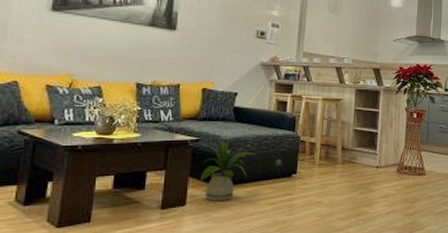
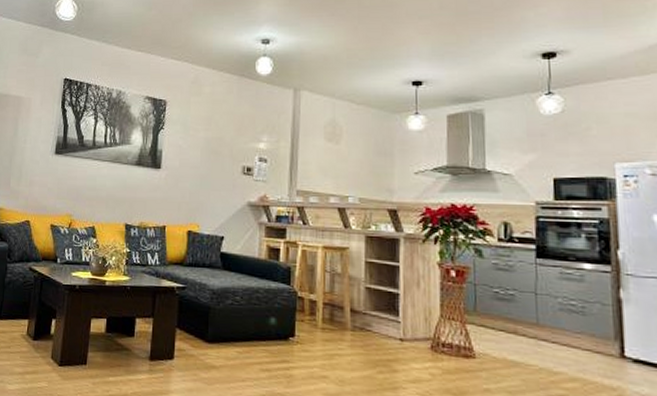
house plant: present [199,138,257,201] -> none [186,285,247,360]

